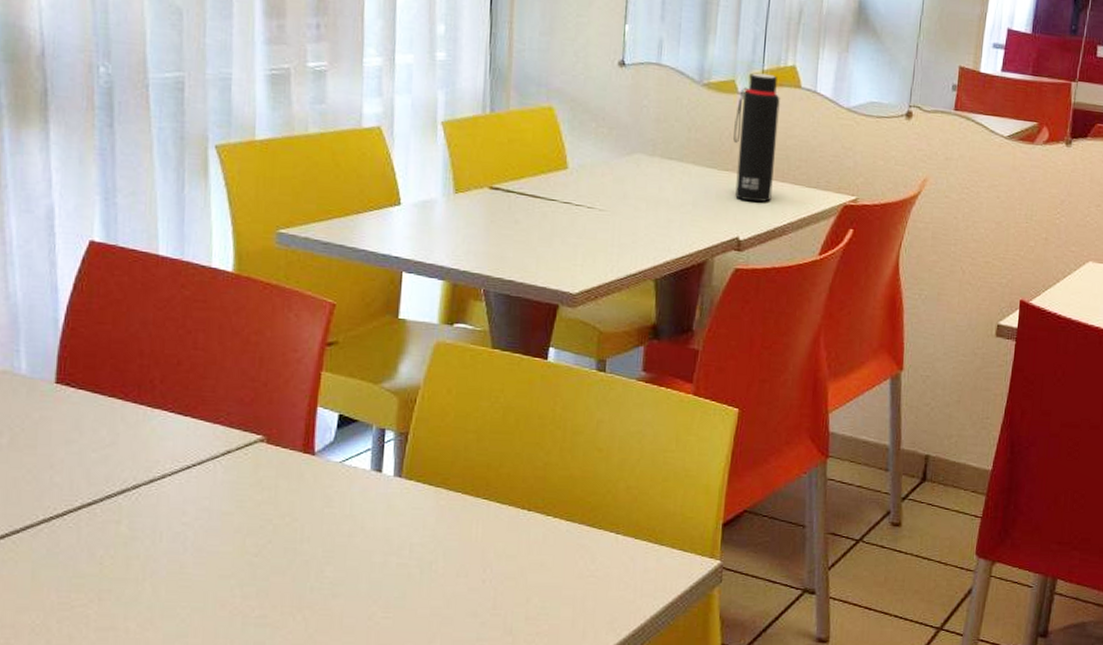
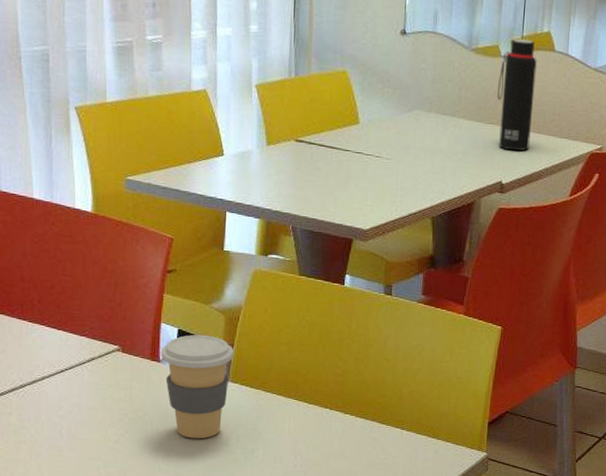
coffee cup: none [315,421,409,550] -> present [160,335,234,439]

